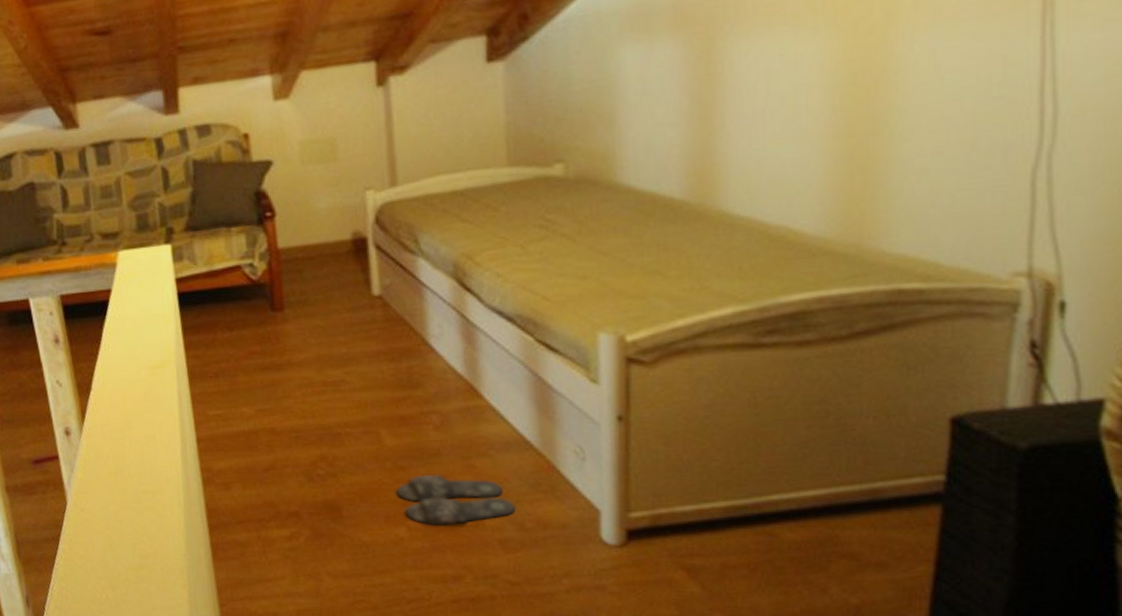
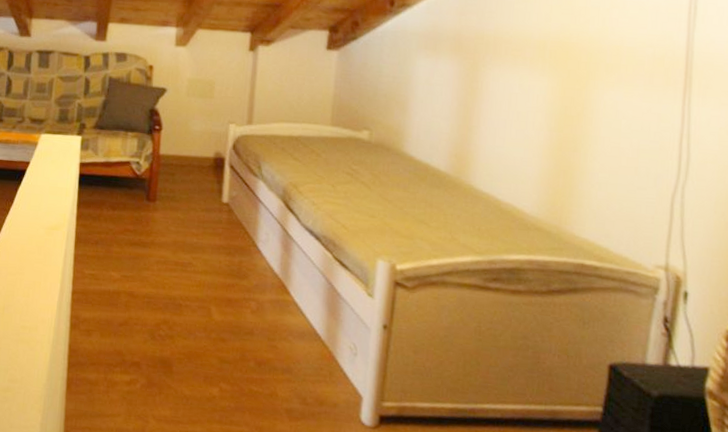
slippers: present [396,474,516,526] -> none [215,348,302,392]

